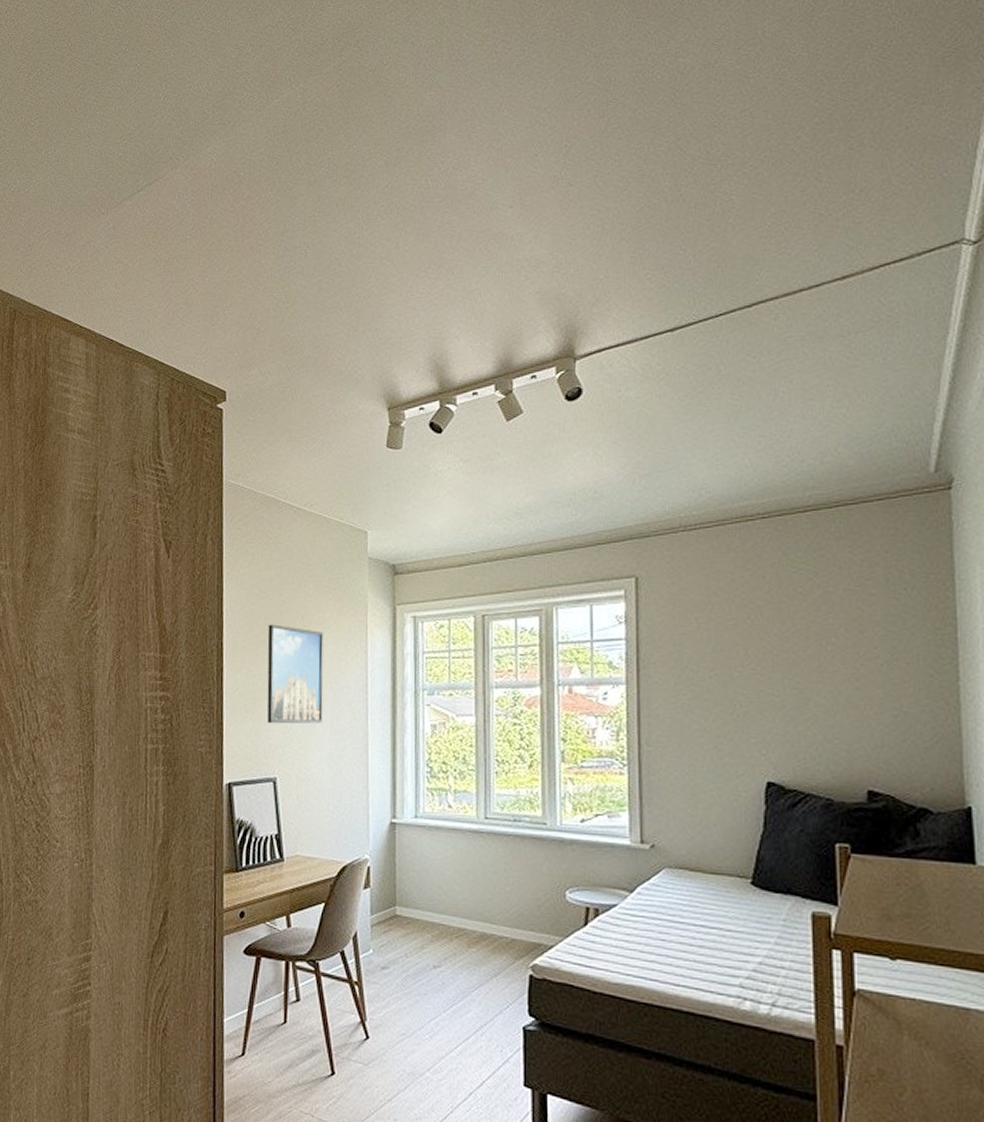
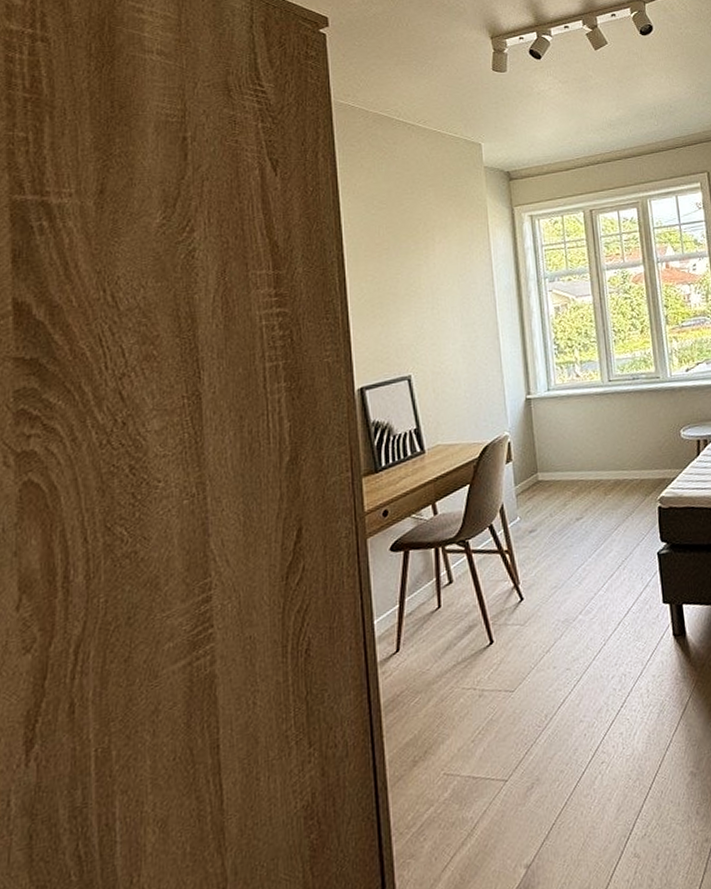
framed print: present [267,624,324,724] -> none [390,232,453,326]

